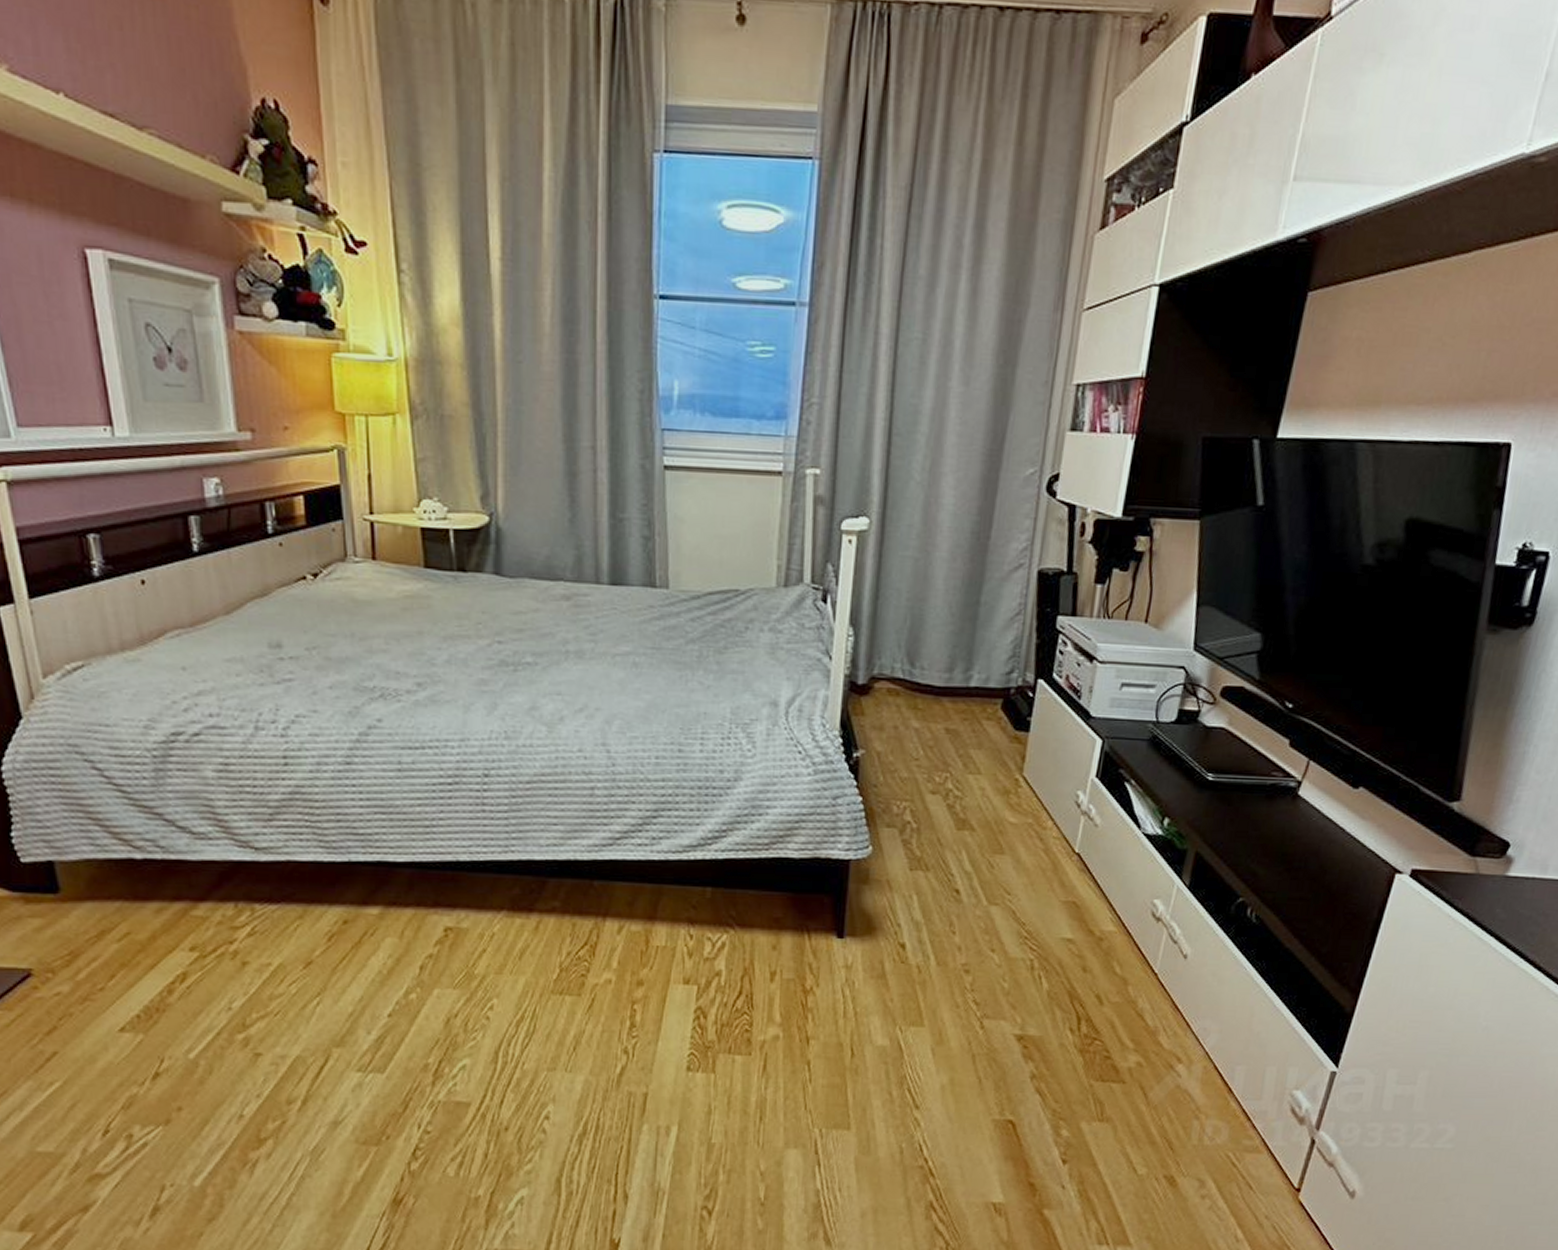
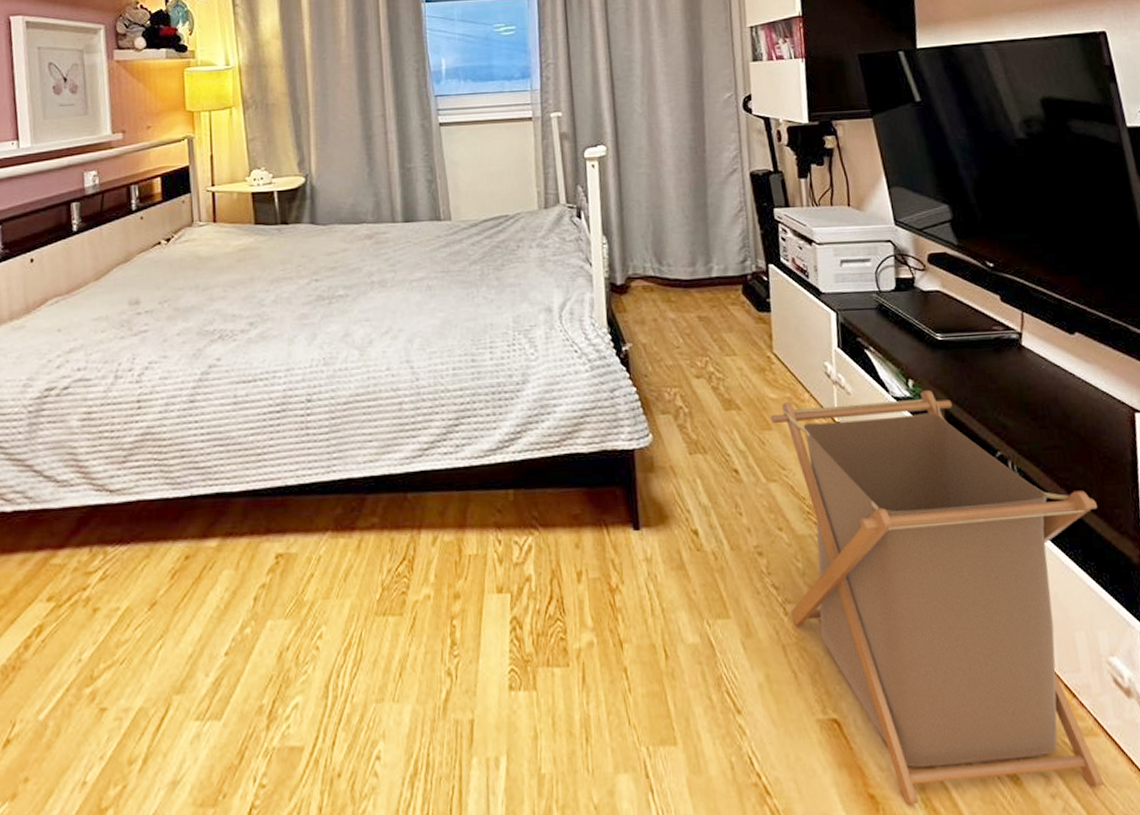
laundry basket: none [987,828,1327,1194] -> present [771,390,1104,805]

